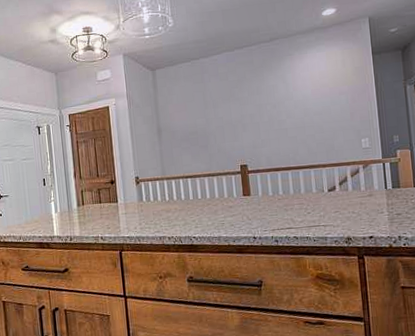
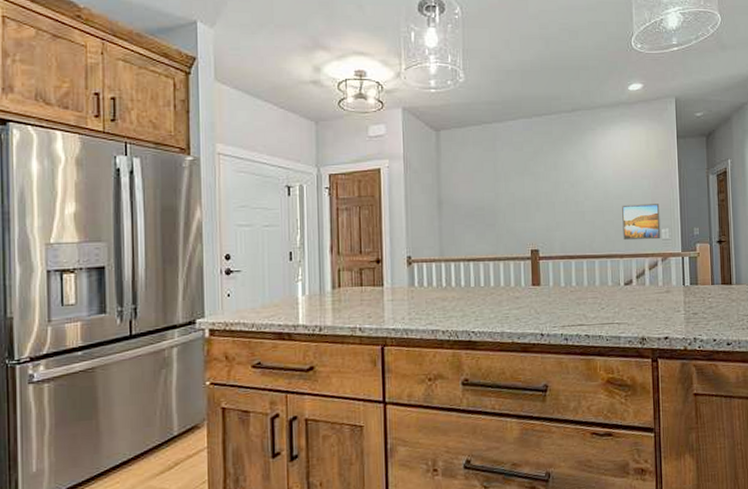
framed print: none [322,116,361,151] -> present [622,204,661,240]

